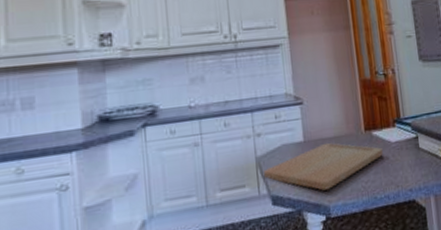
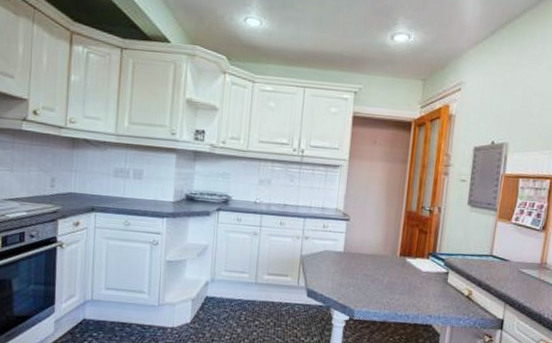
cutting board: present [264,142,383,191] -> none [305,257,412,297]

